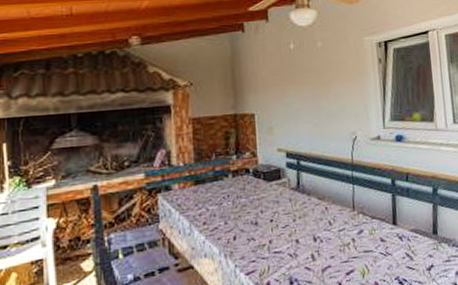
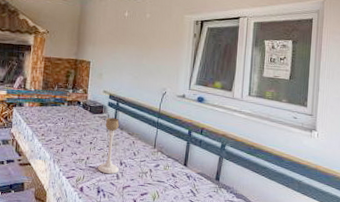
candle holder: none [286,181,315,257] -> present [98,117,120,174]

